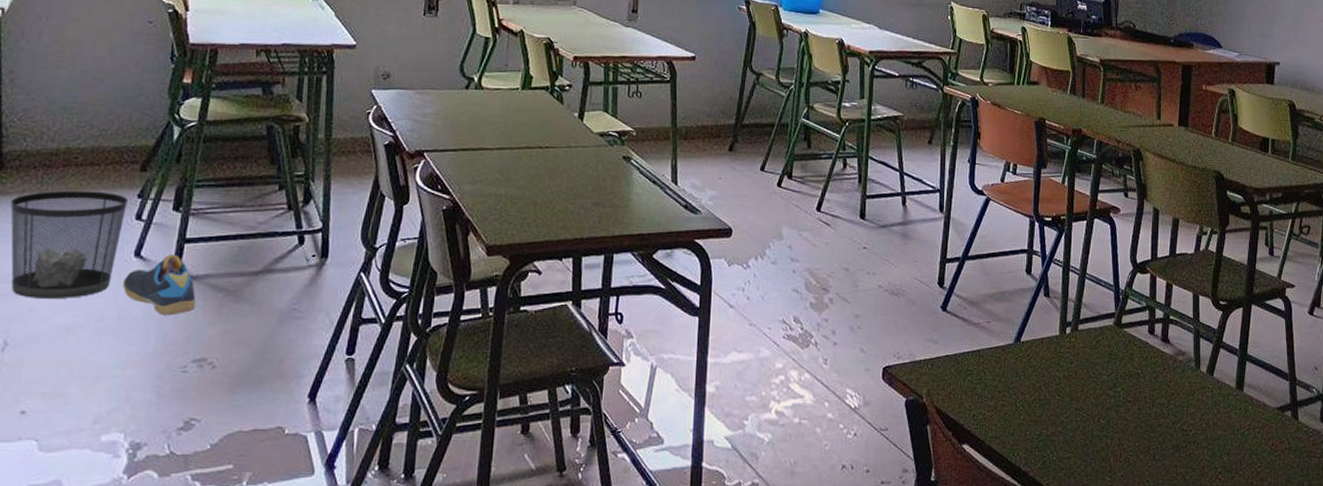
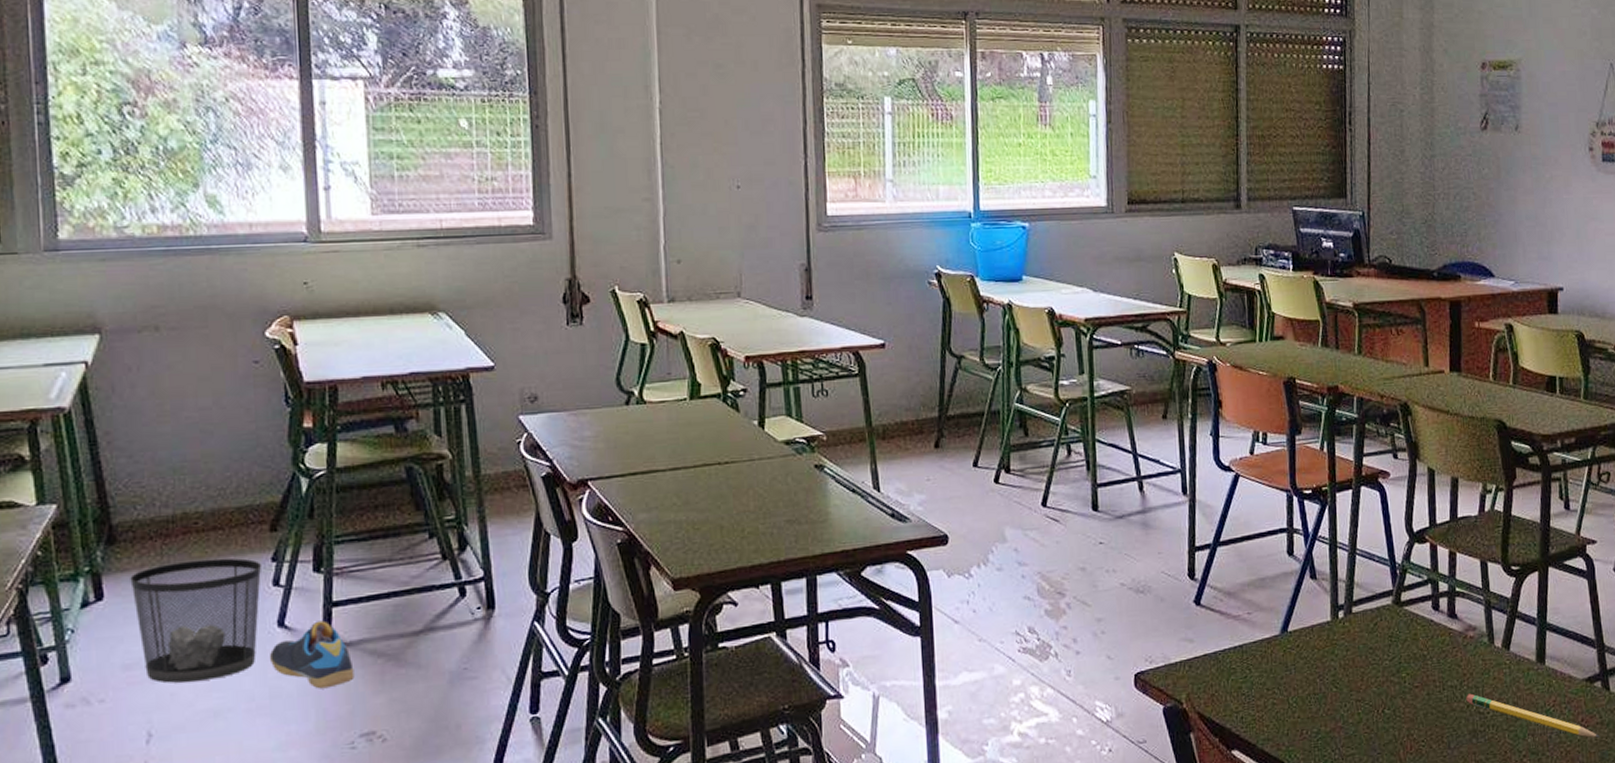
pencil: none [1172,412,1287,462] -> present [1466,693,1600,738]

